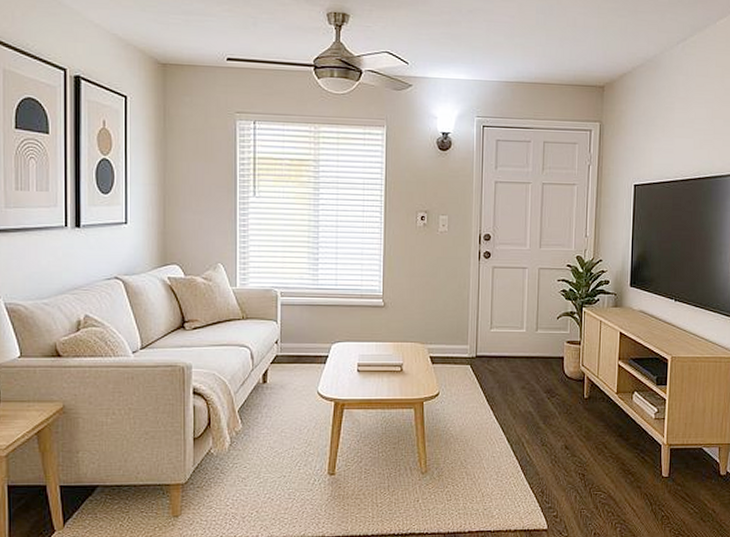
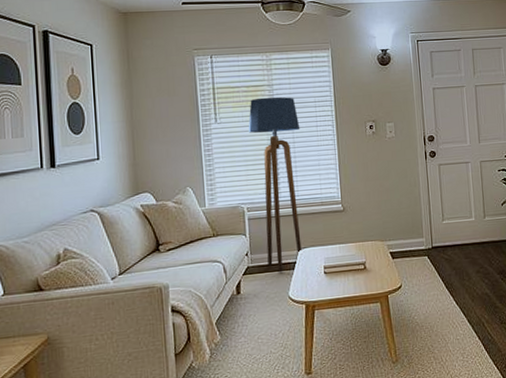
floor lamp: none [288,173,345,365] -> present [248,97,302,273]

